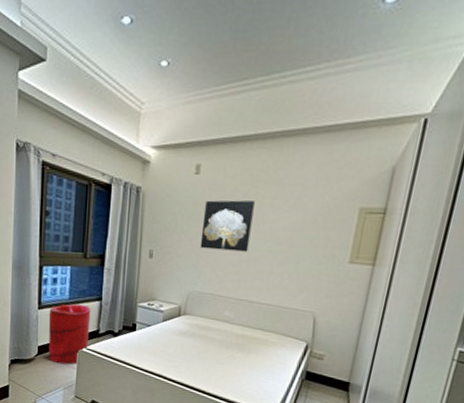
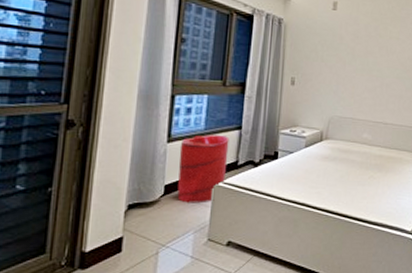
wall art: present [200,200,255,252] -> none [339,33,384,79]

